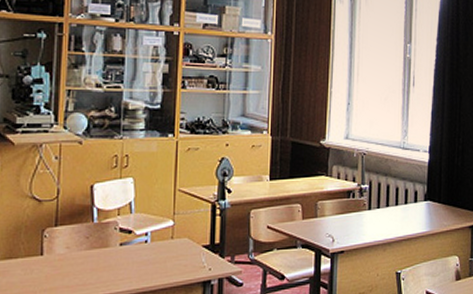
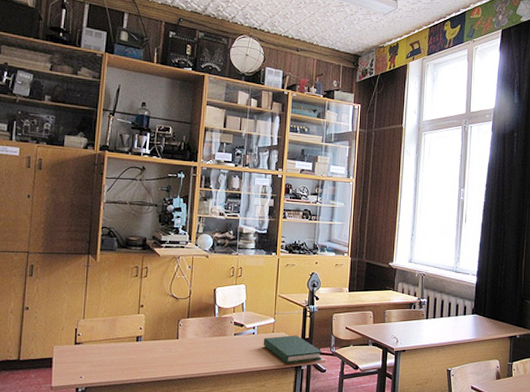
hardback book: none [159,240,238,280] -> present [263,335,322,364]

